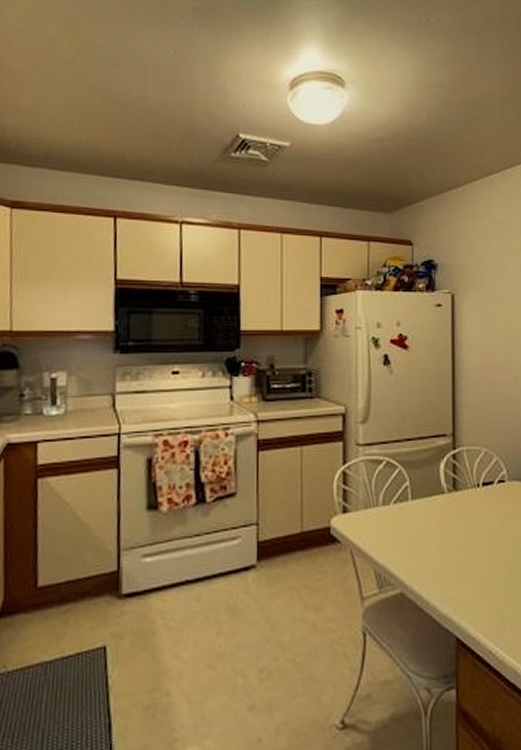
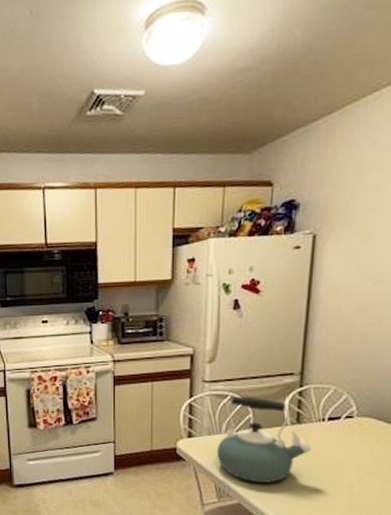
kettle: none [375,461,471,565] -> present [217,396,312,484]

